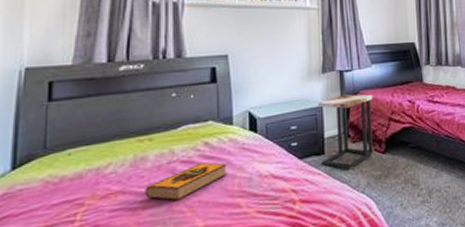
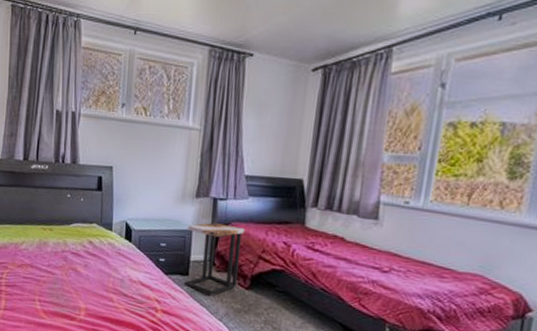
hardback book: present [145,162,227,201] -> none [46,257,105,283]

